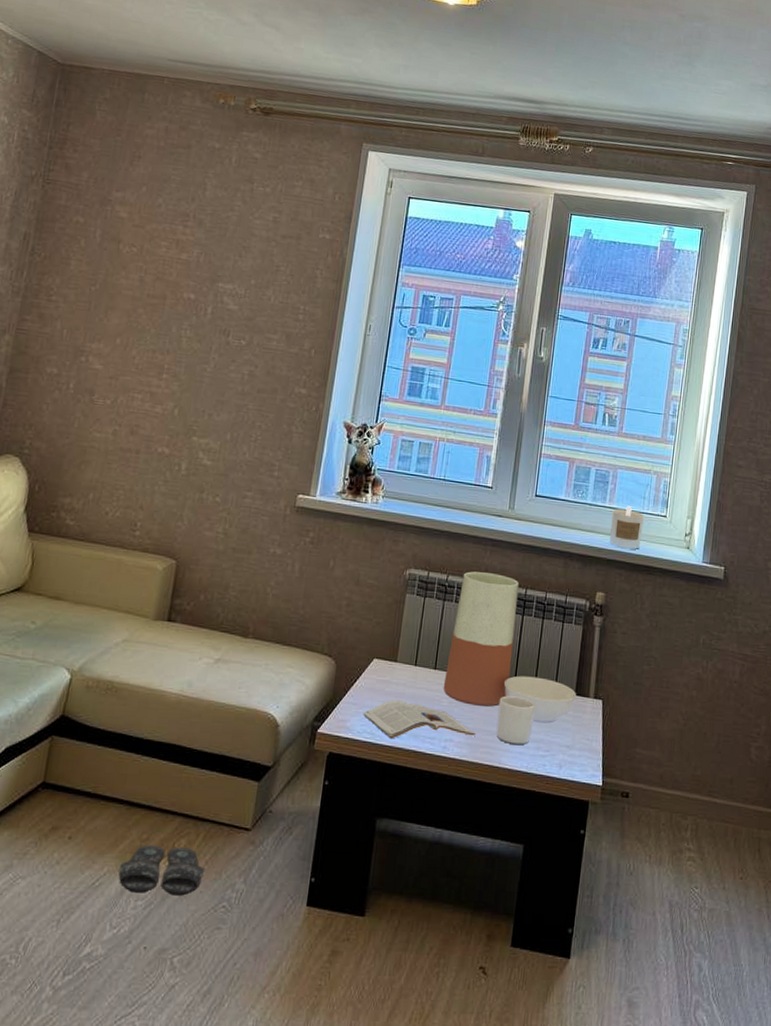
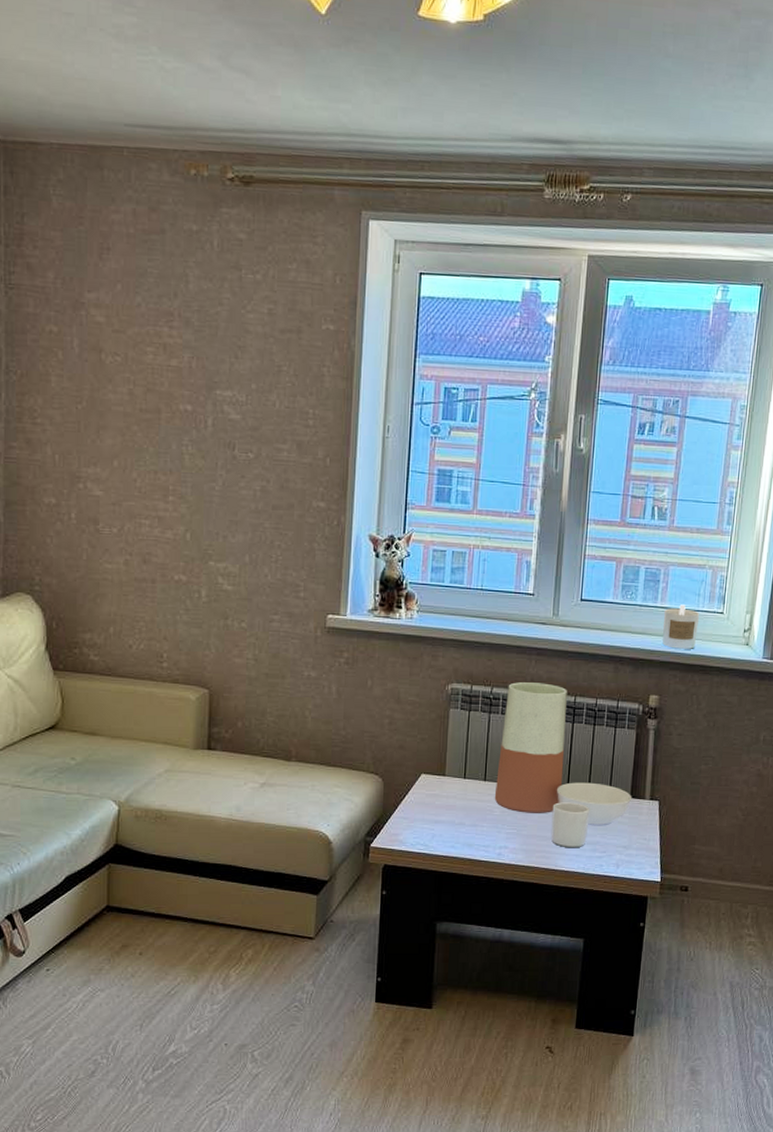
slippers: present [119,844,206,896] -> none [192,956,275,999]
magazine: present [363,700,476,739] -> none [415,812,530,849]

